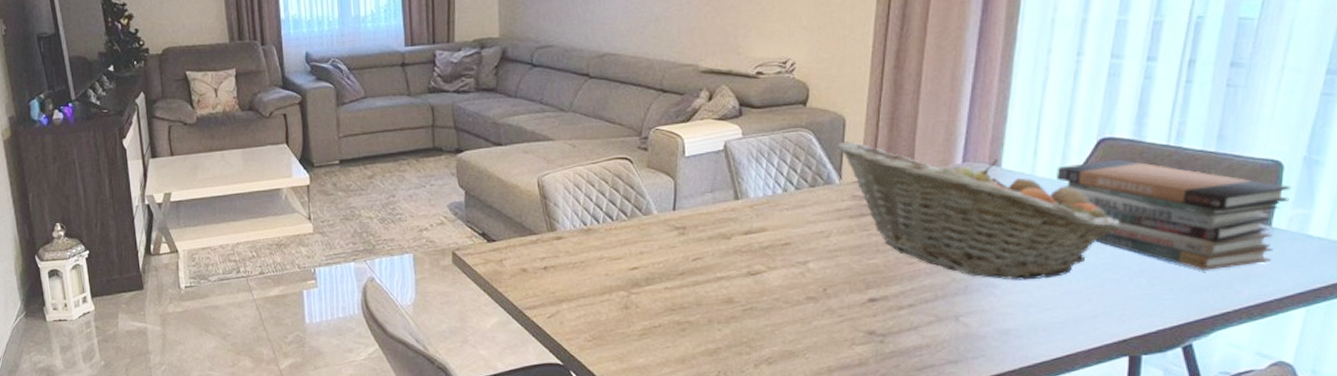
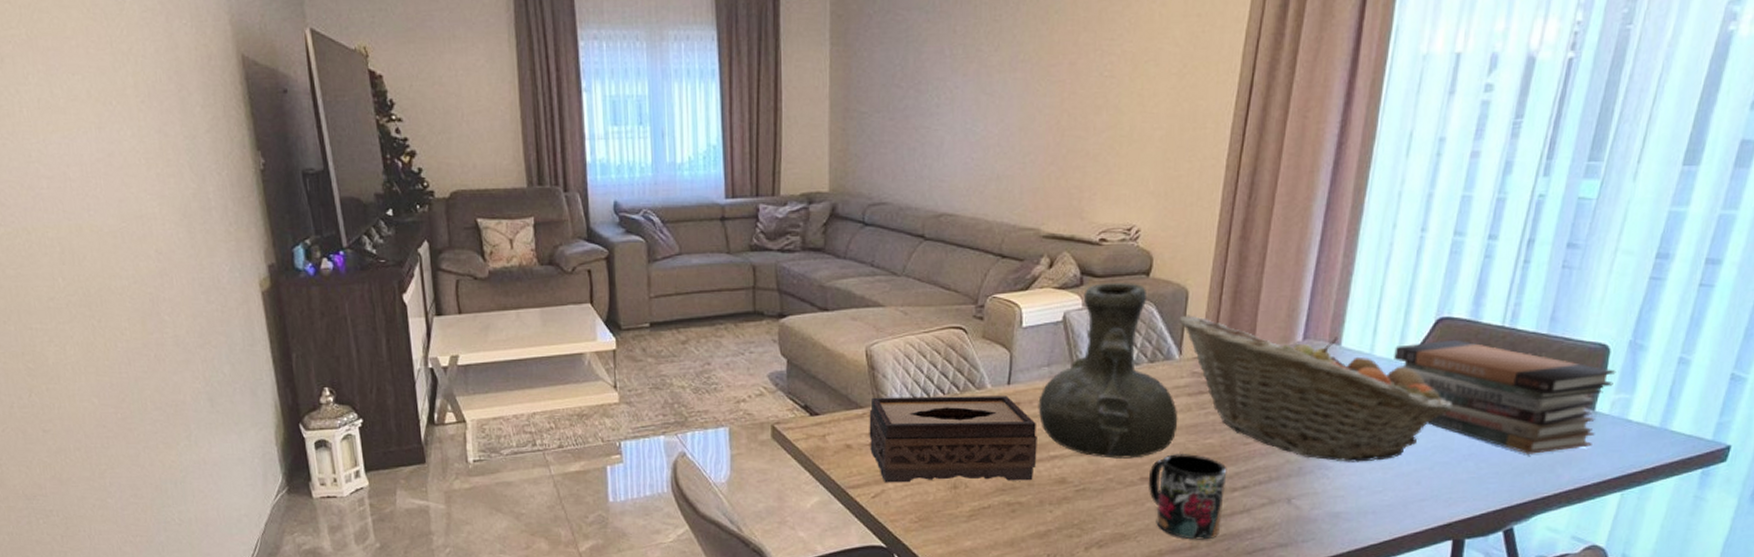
tissue box: none [542,221,704,304] -> present [869,396,1037,483]
vase: none [703,111,841,279] -> present [1038,281,1178,459]
mug: none [815,274,893,357] -> present [1149,454,1227,540]

